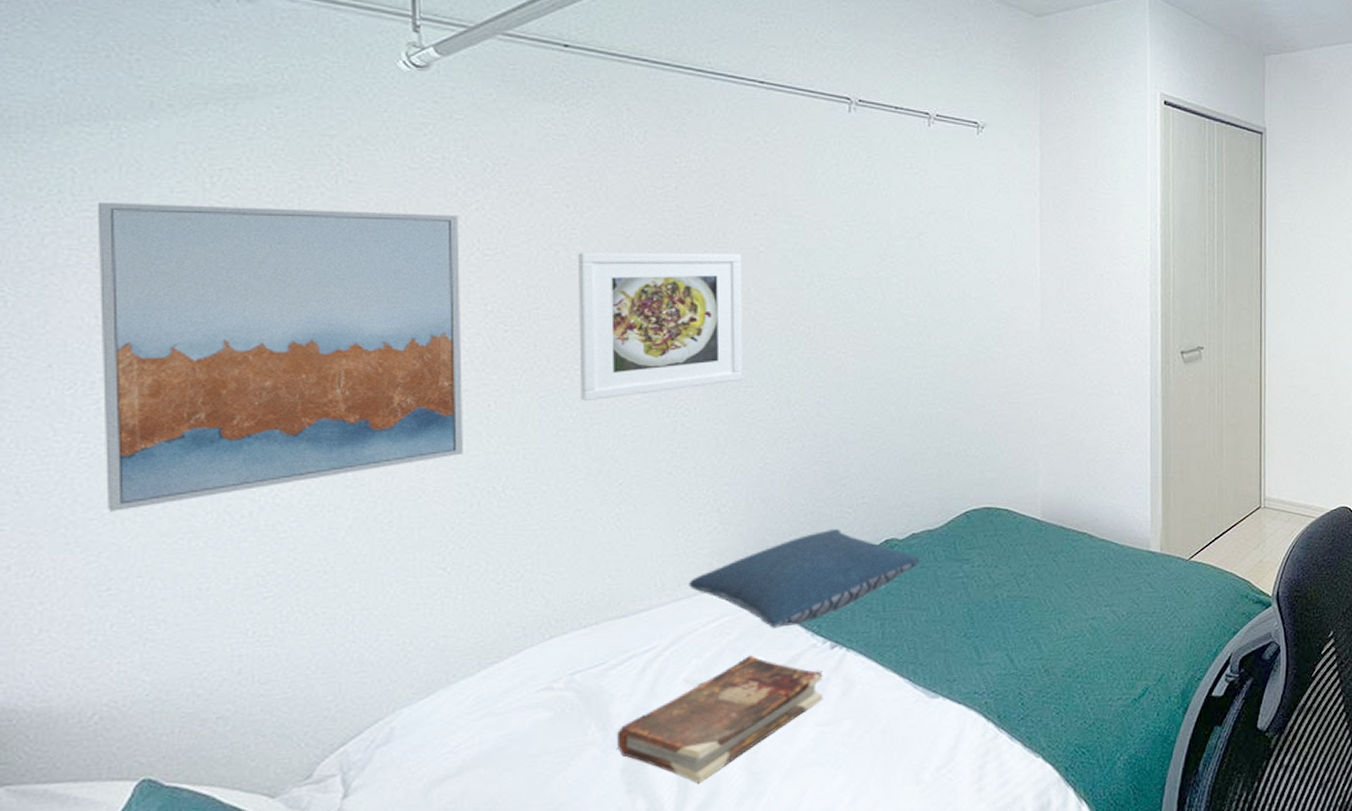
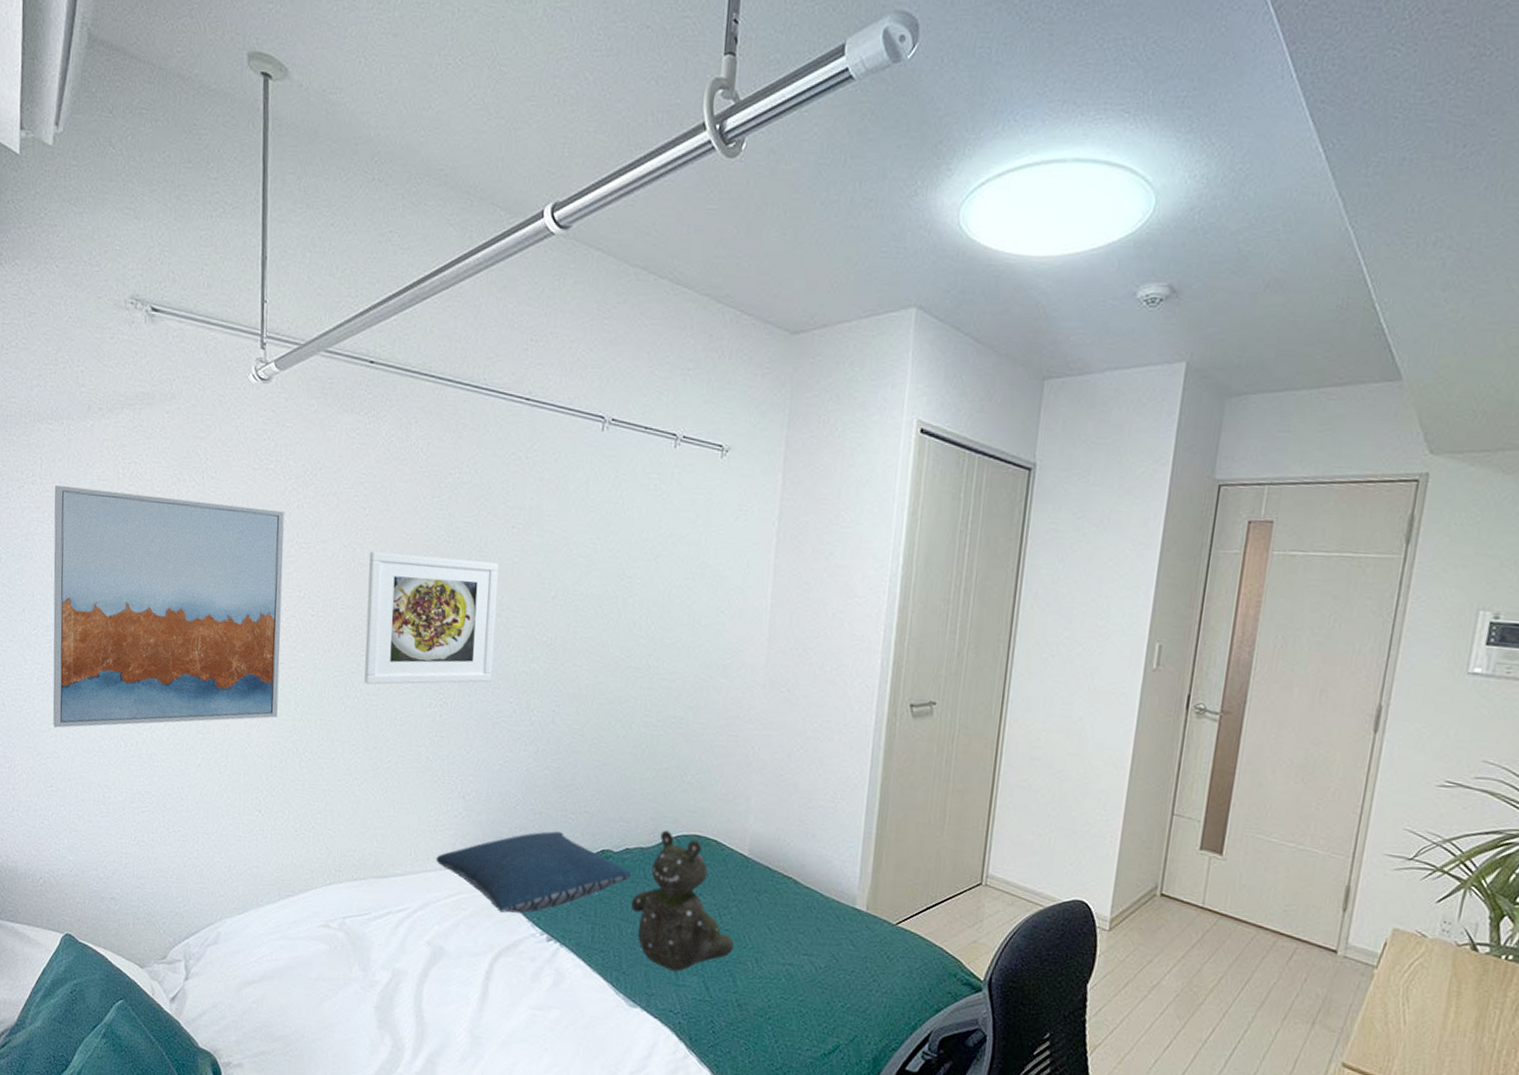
book: present [616,655,823,785] -> none [373,931,539,1036]
teddy bear: none [922,508,1035,651] -> present [630,830,734,972]

